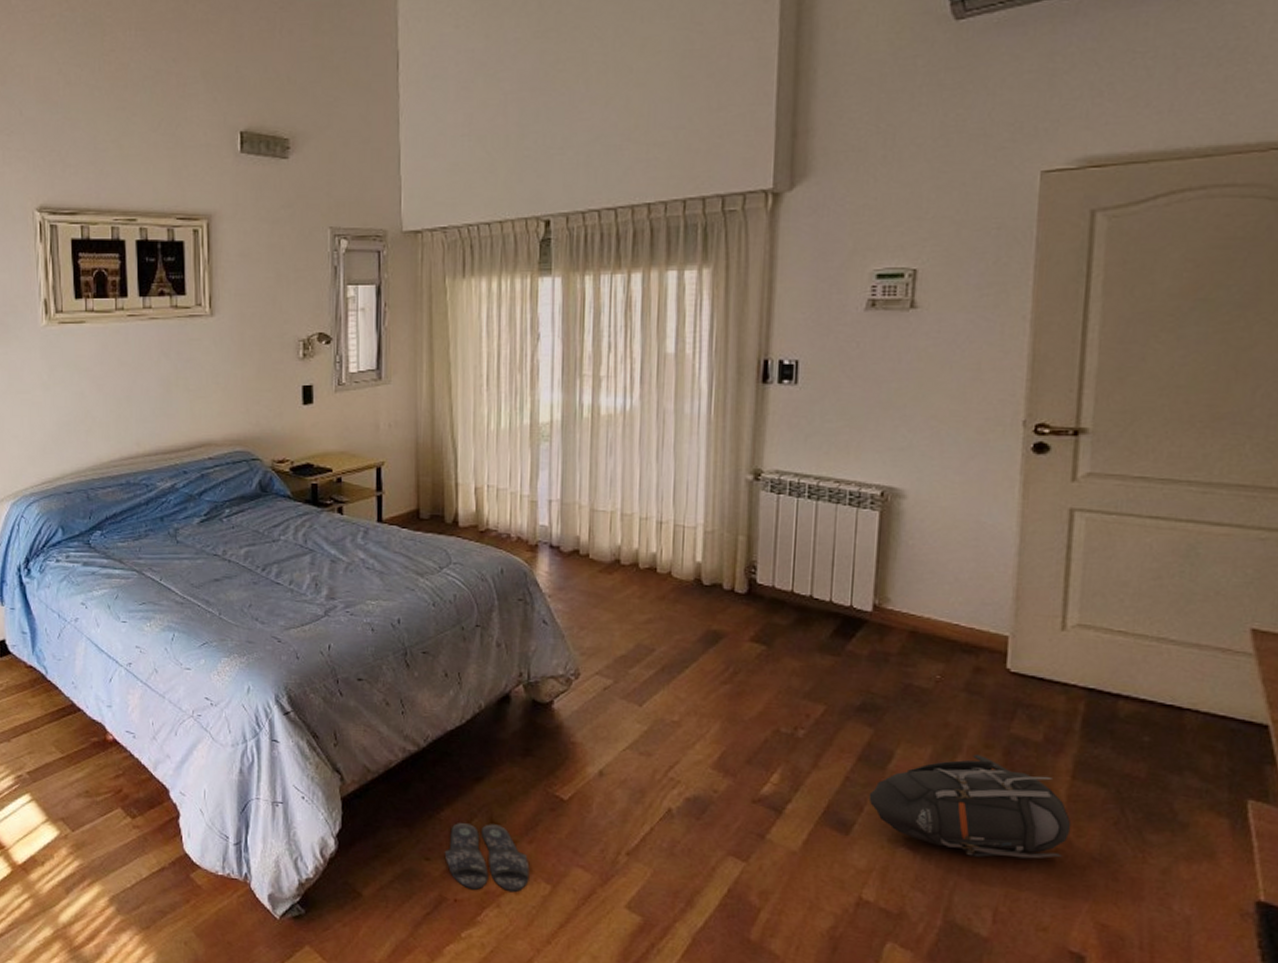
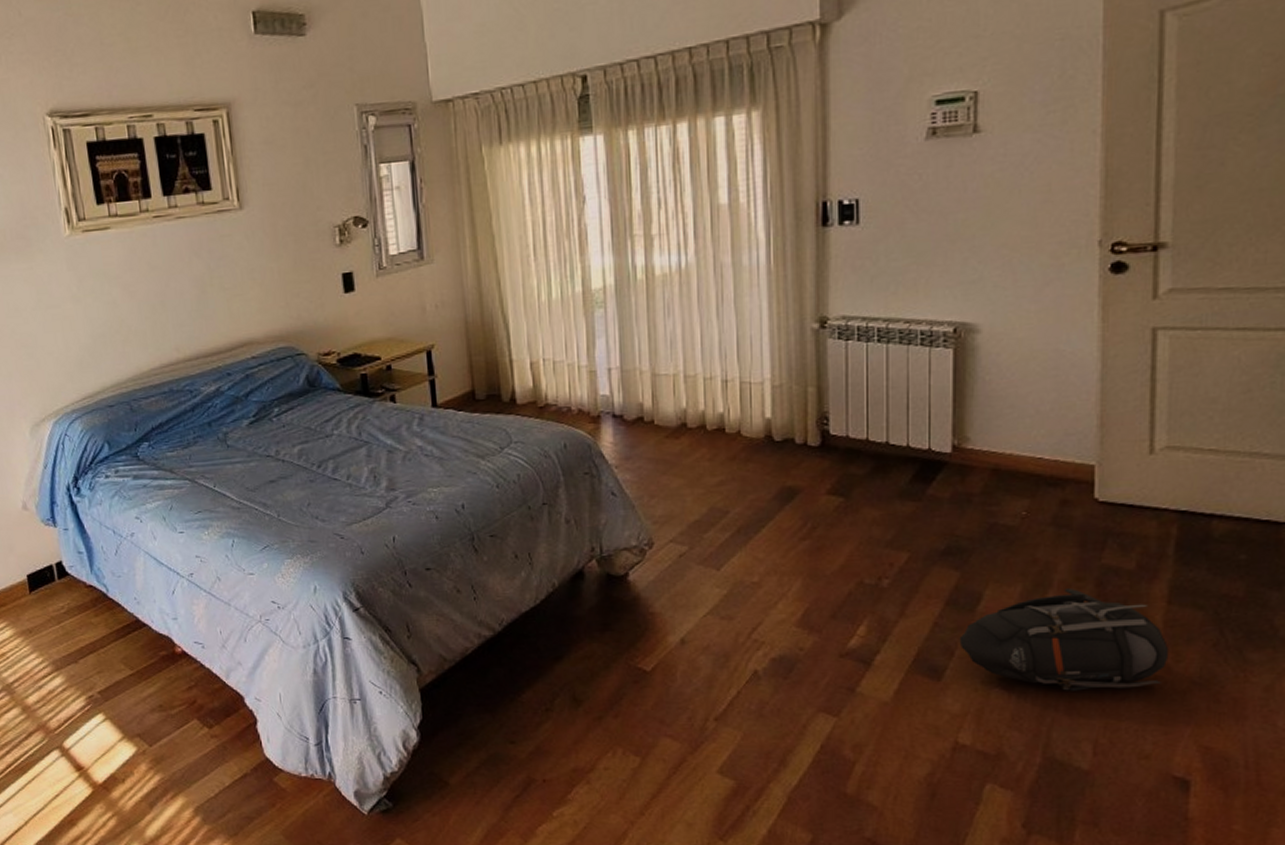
slippers: present [444,823,530,892] -> none [529,702,618,768]

